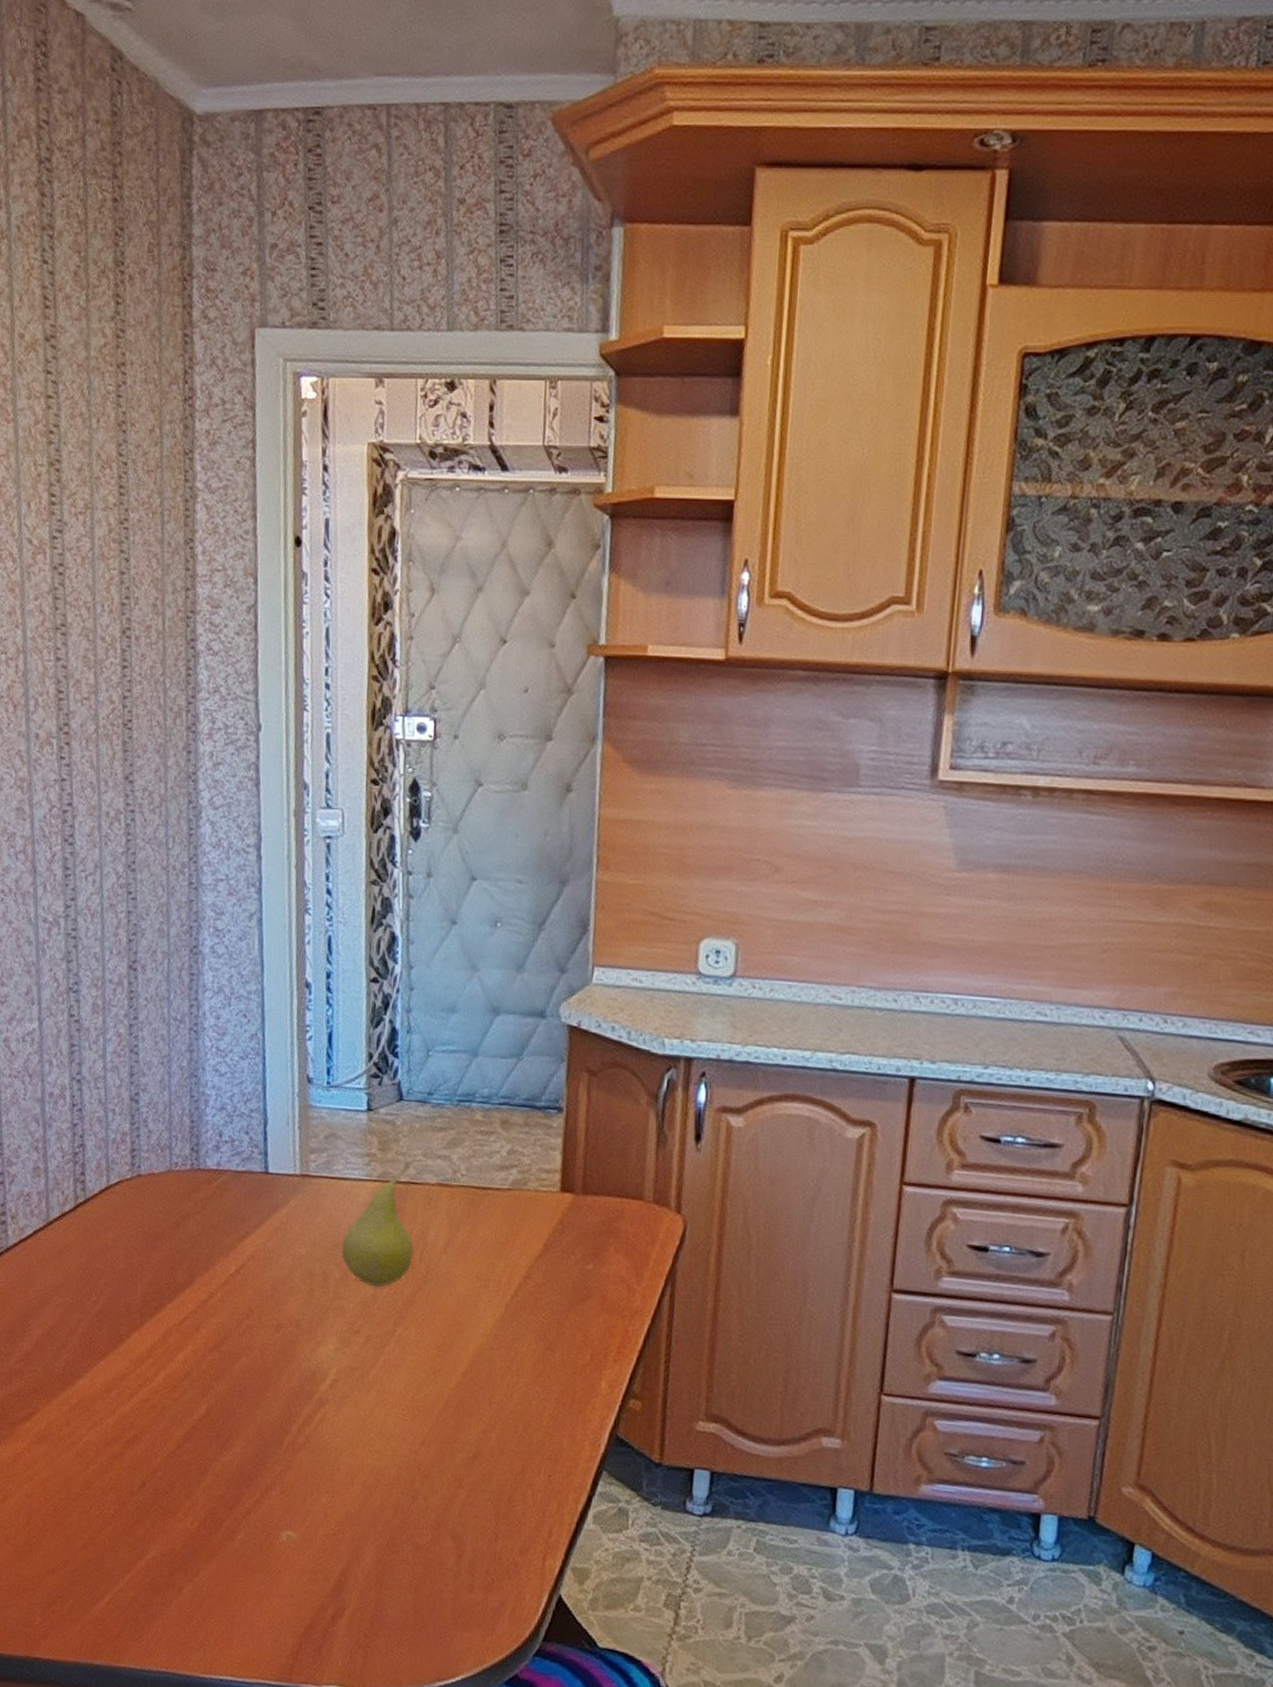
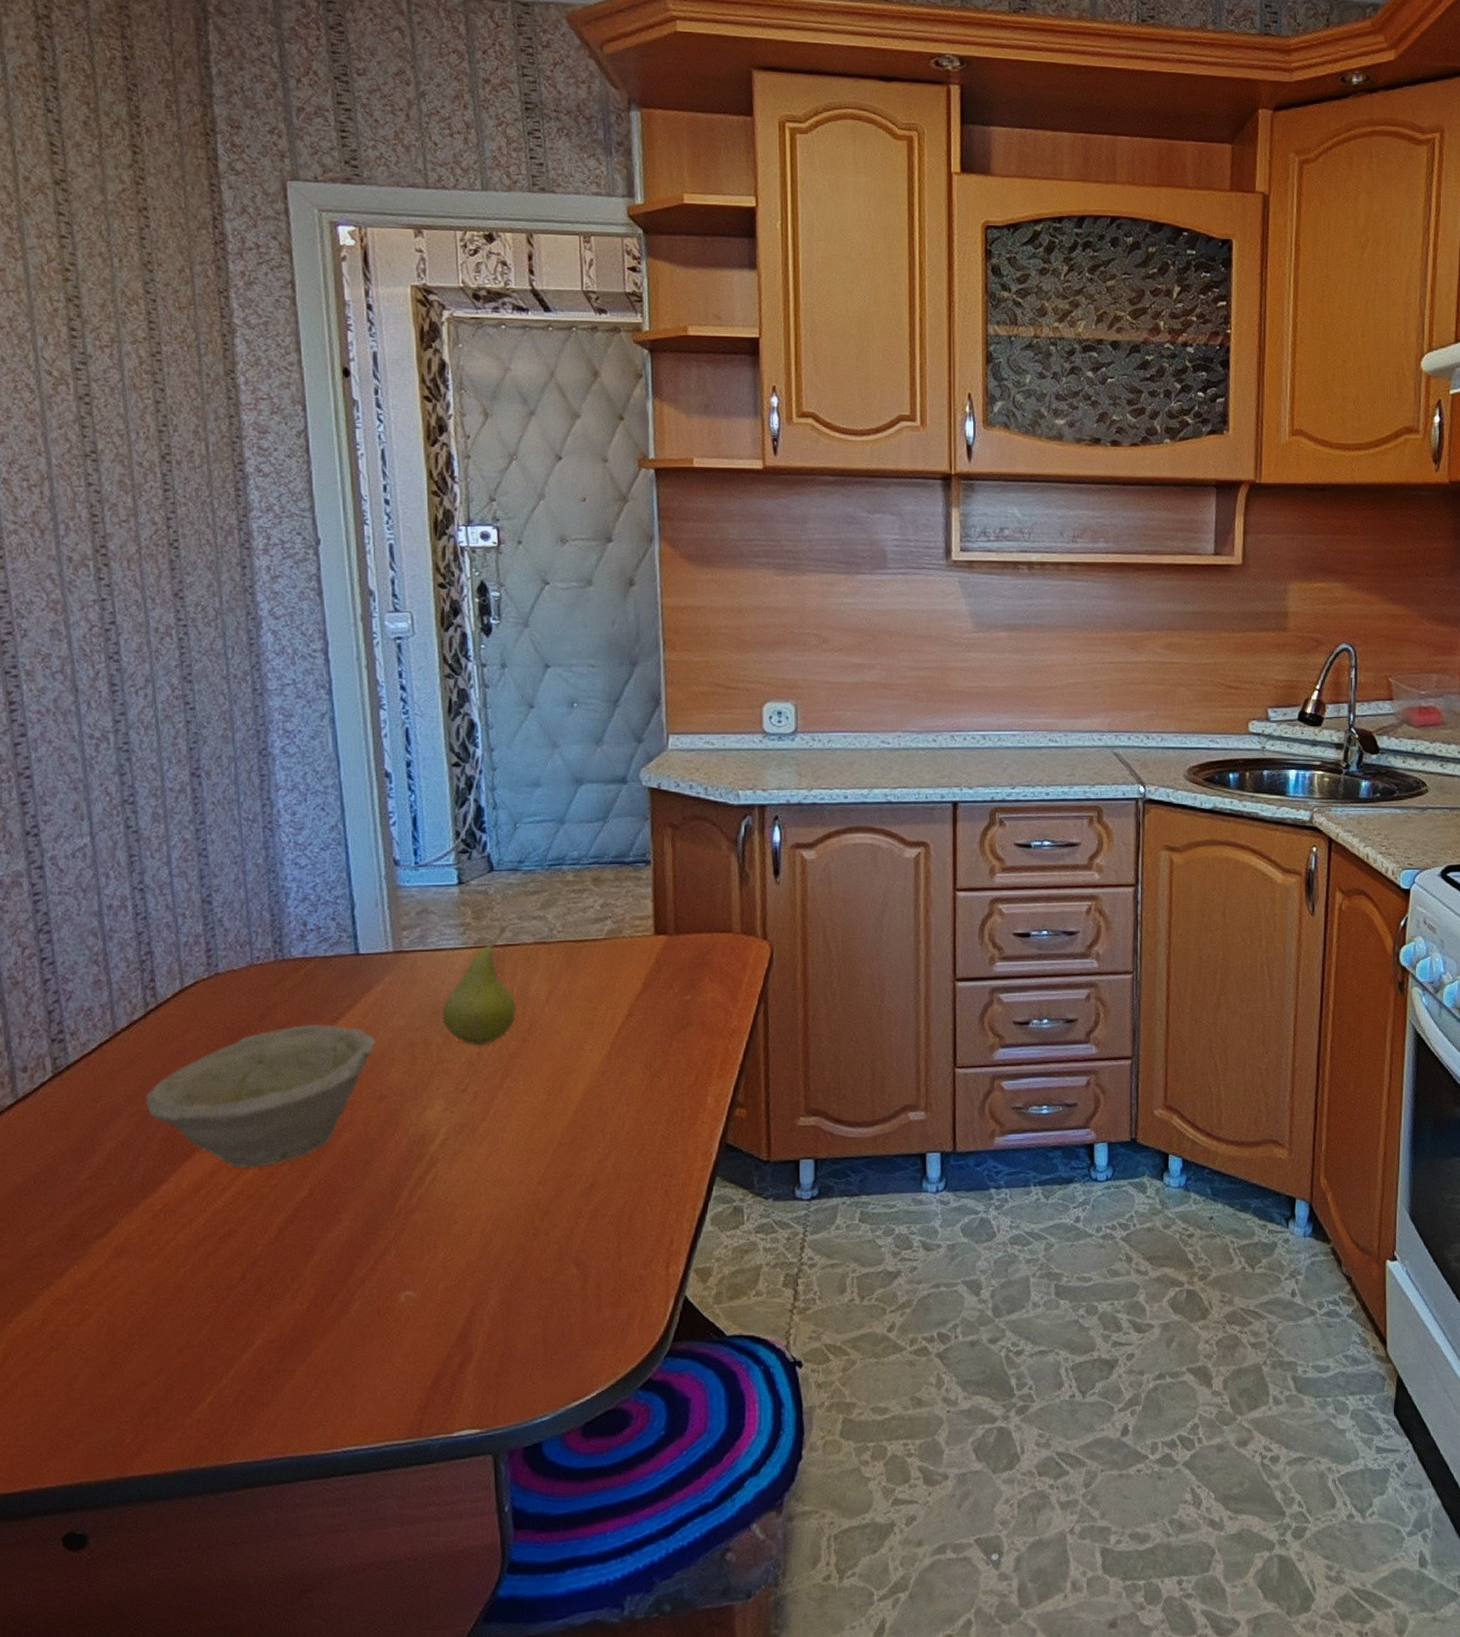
bowl: none [69,1238,278,1379] -> present [145,1024,376,1168]

